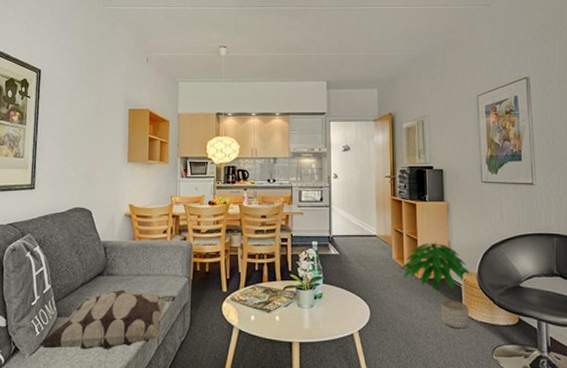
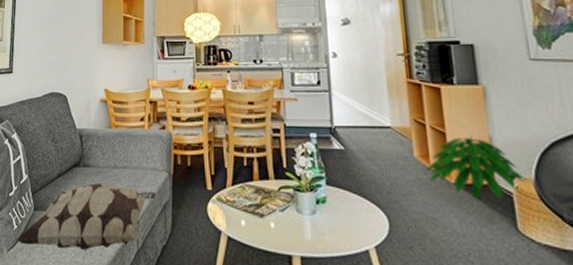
planter: present [441,300,469,329] -> none [485,213,528,254]

